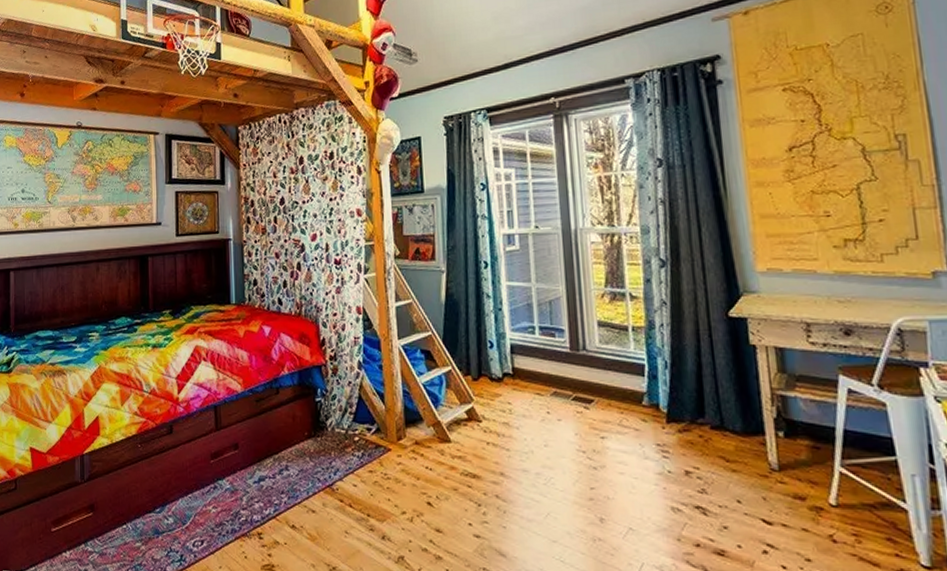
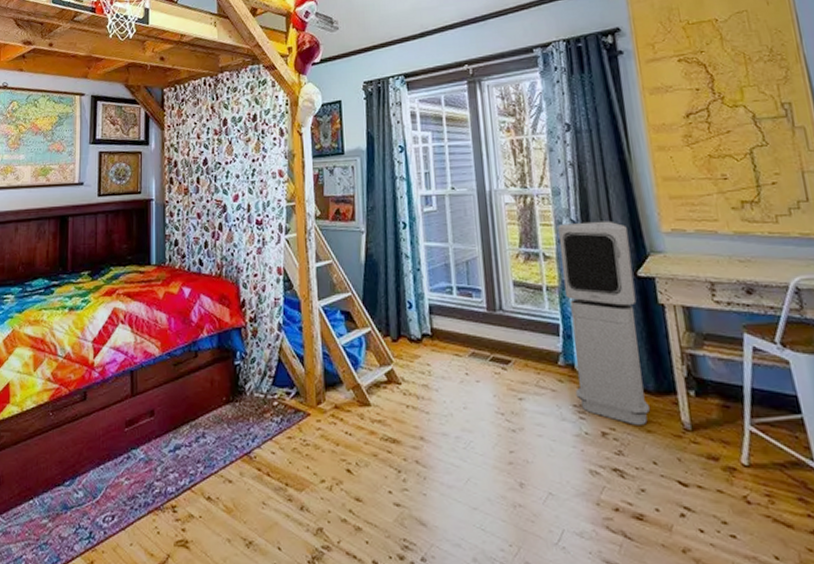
air purifier: none [646,260,736,464] -> present [558,221,650,425]

